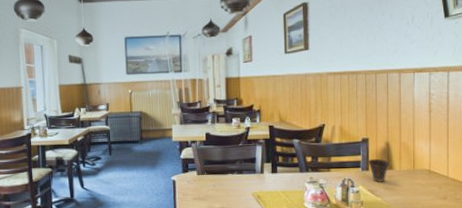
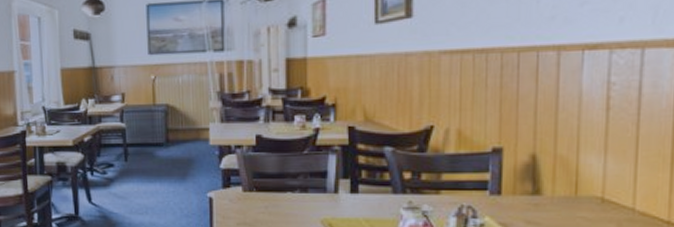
cup: present [368,158,390,182] -> none [500,177,537,213]

